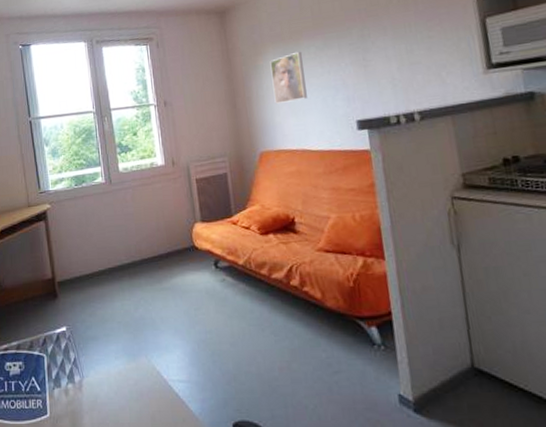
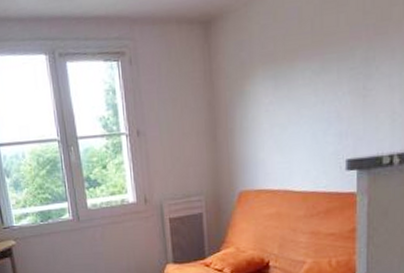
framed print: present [270,51,307,104] -> none [258,75,296,137]

